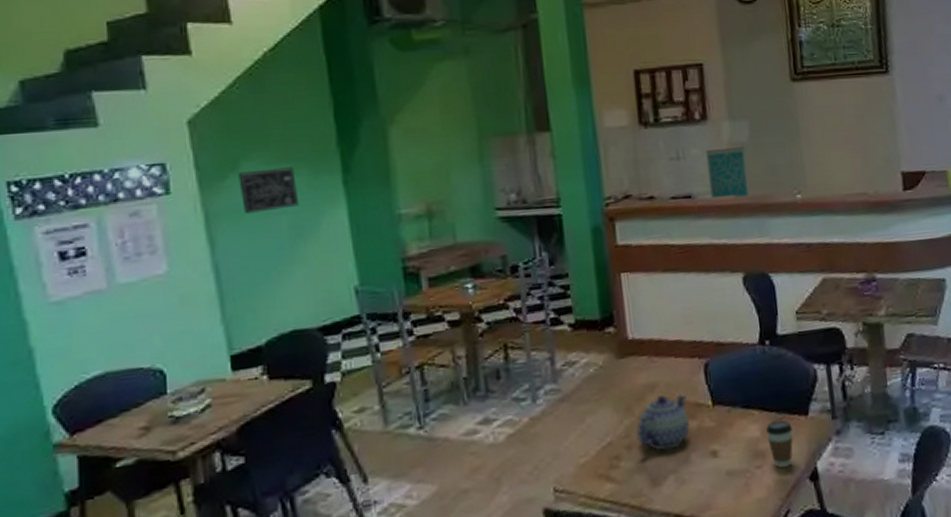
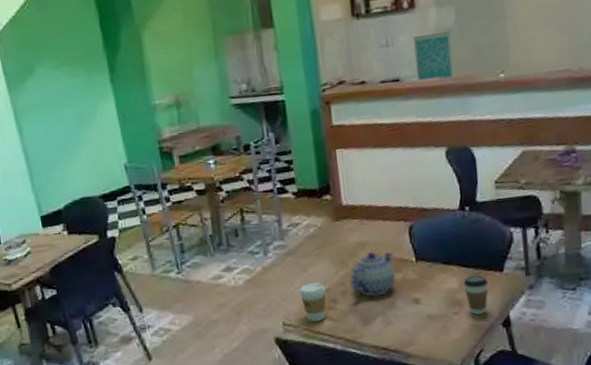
wall art: present [238,167,300,214] -> none [34,69,80,108]
coffee cup: none [576,435,608,486] -> present [300,282,326,322]

